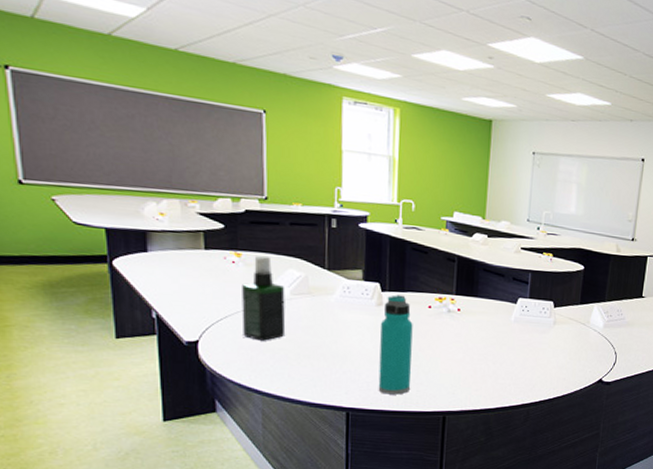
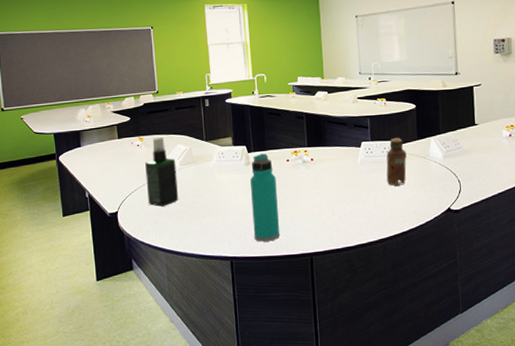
drink bottle: none [539,298,566,350] -> present [386,137,407,186]

